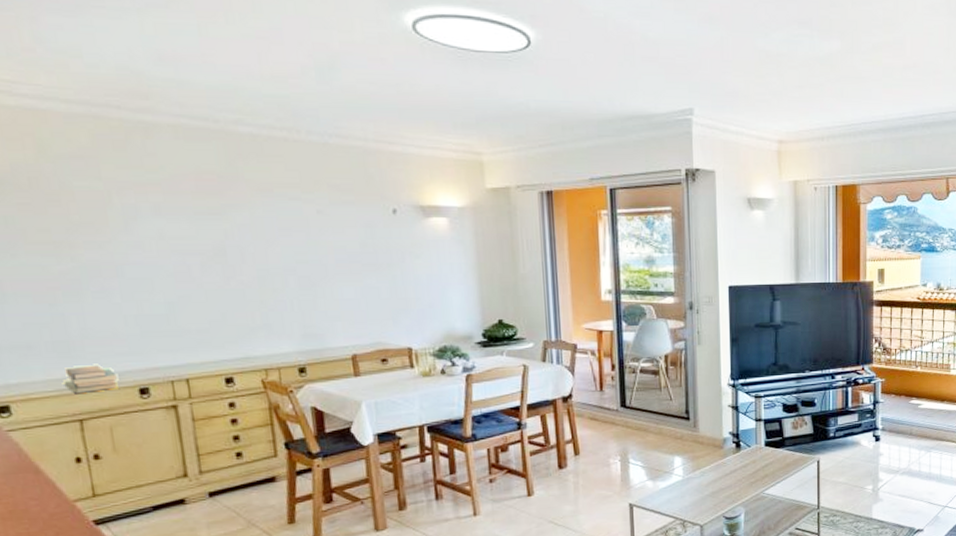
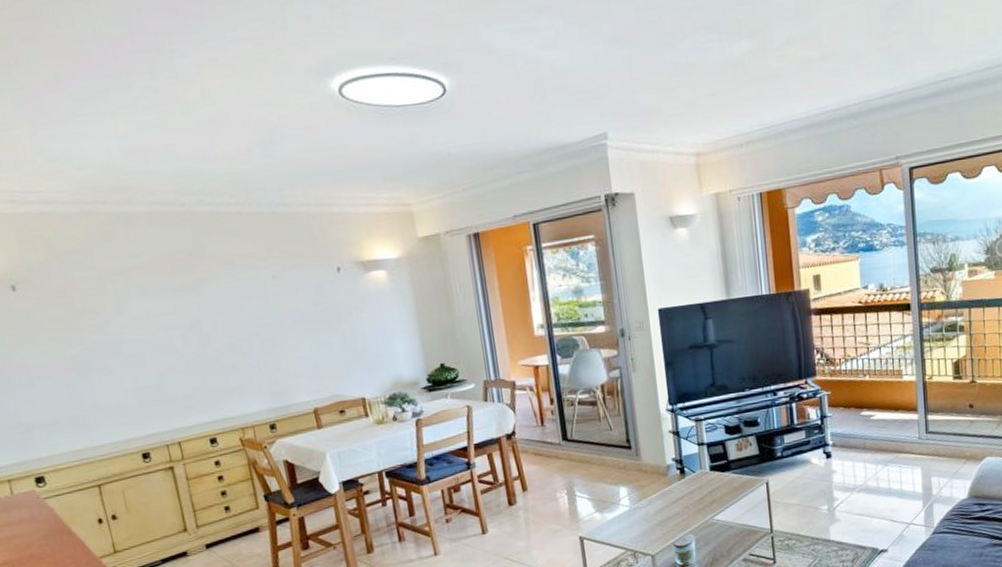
books: present [63,365,118,394] -> none [83,435,125,463]

